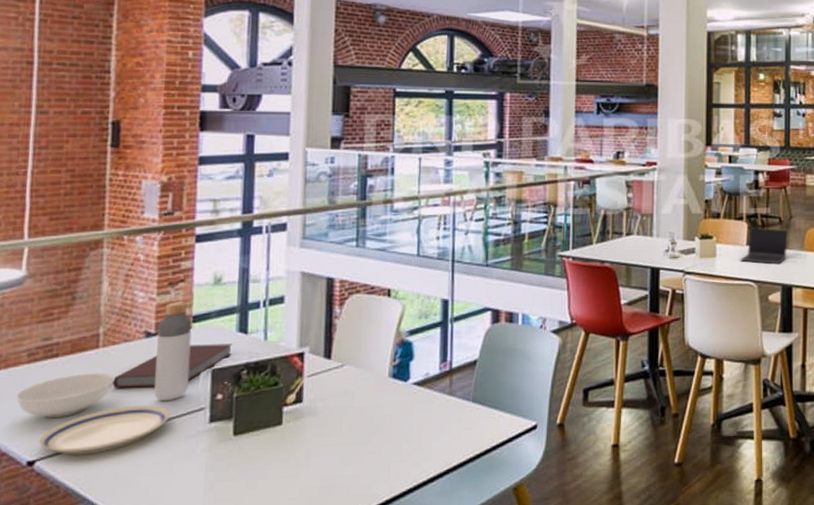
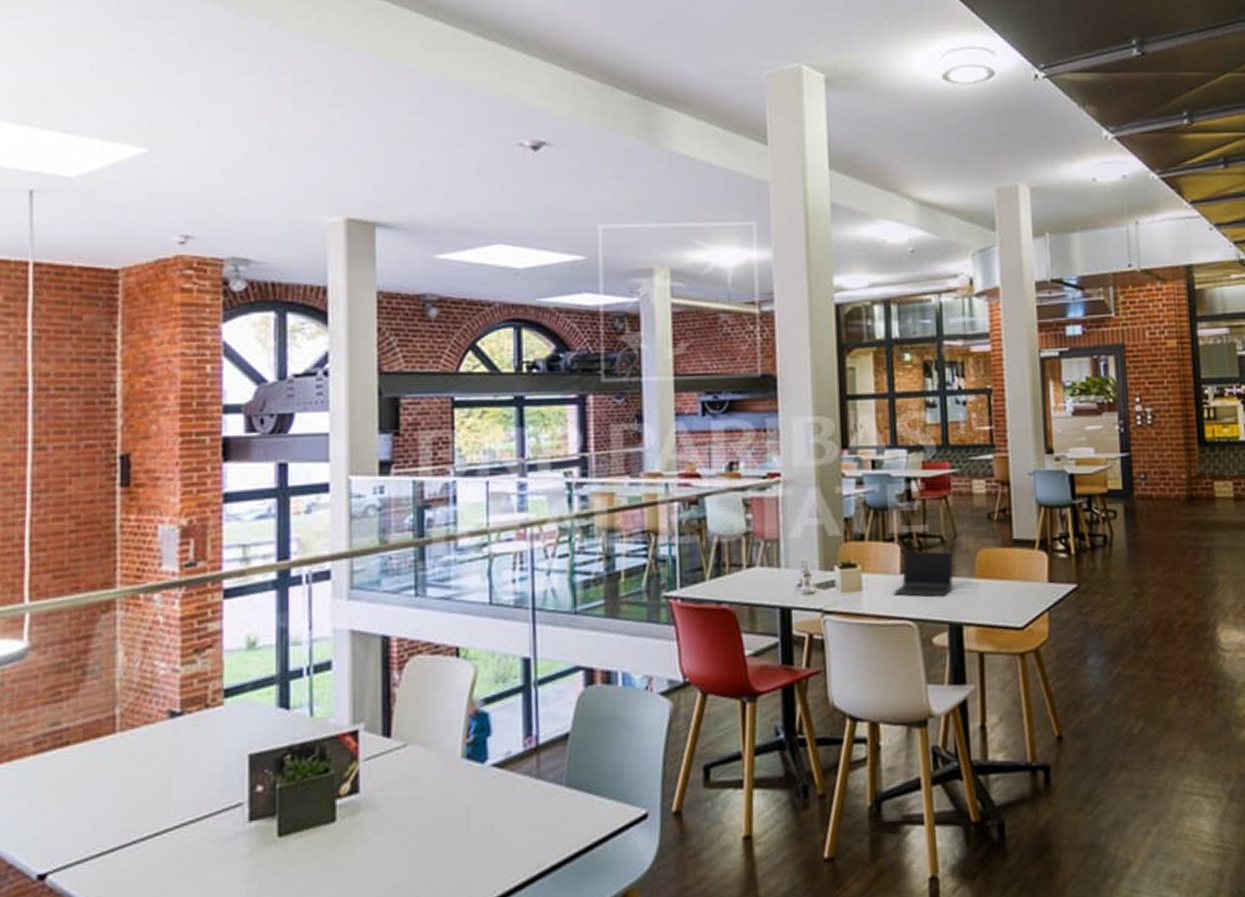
bowl: present [15,372,116,419] -> none [21,763,137,822]
plate: present [39,405,171,455] -> none [50,801,203,866]
book: present [112,343,233,388] -> none [133,722,273,782]
bottle: present [154,302,192,401] -> none [182,672,224,796]

